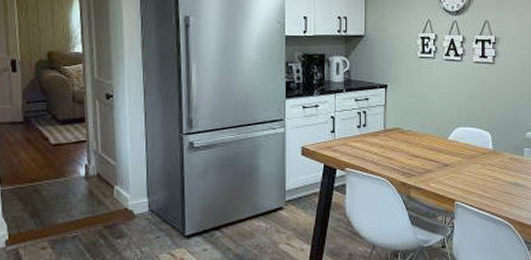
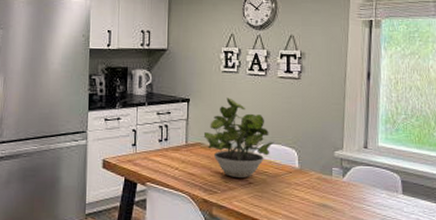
potted plant: none [401,83,469,161] -> present [203,97,274,179]

